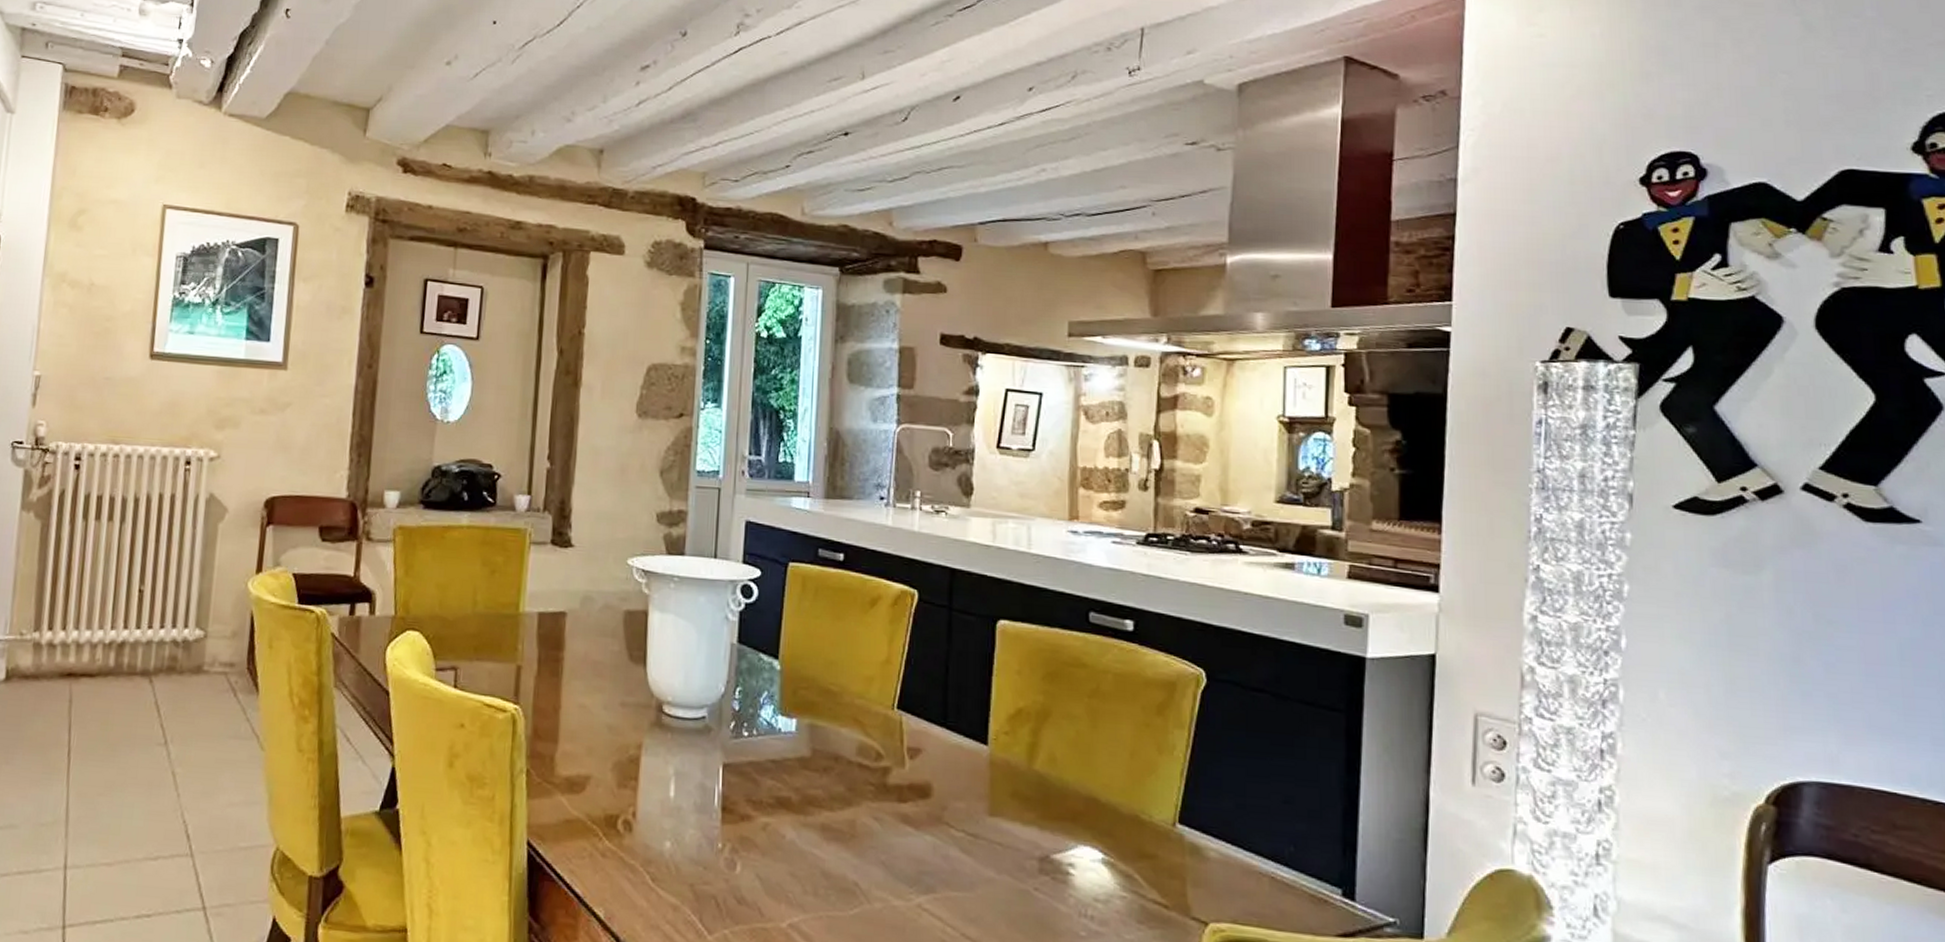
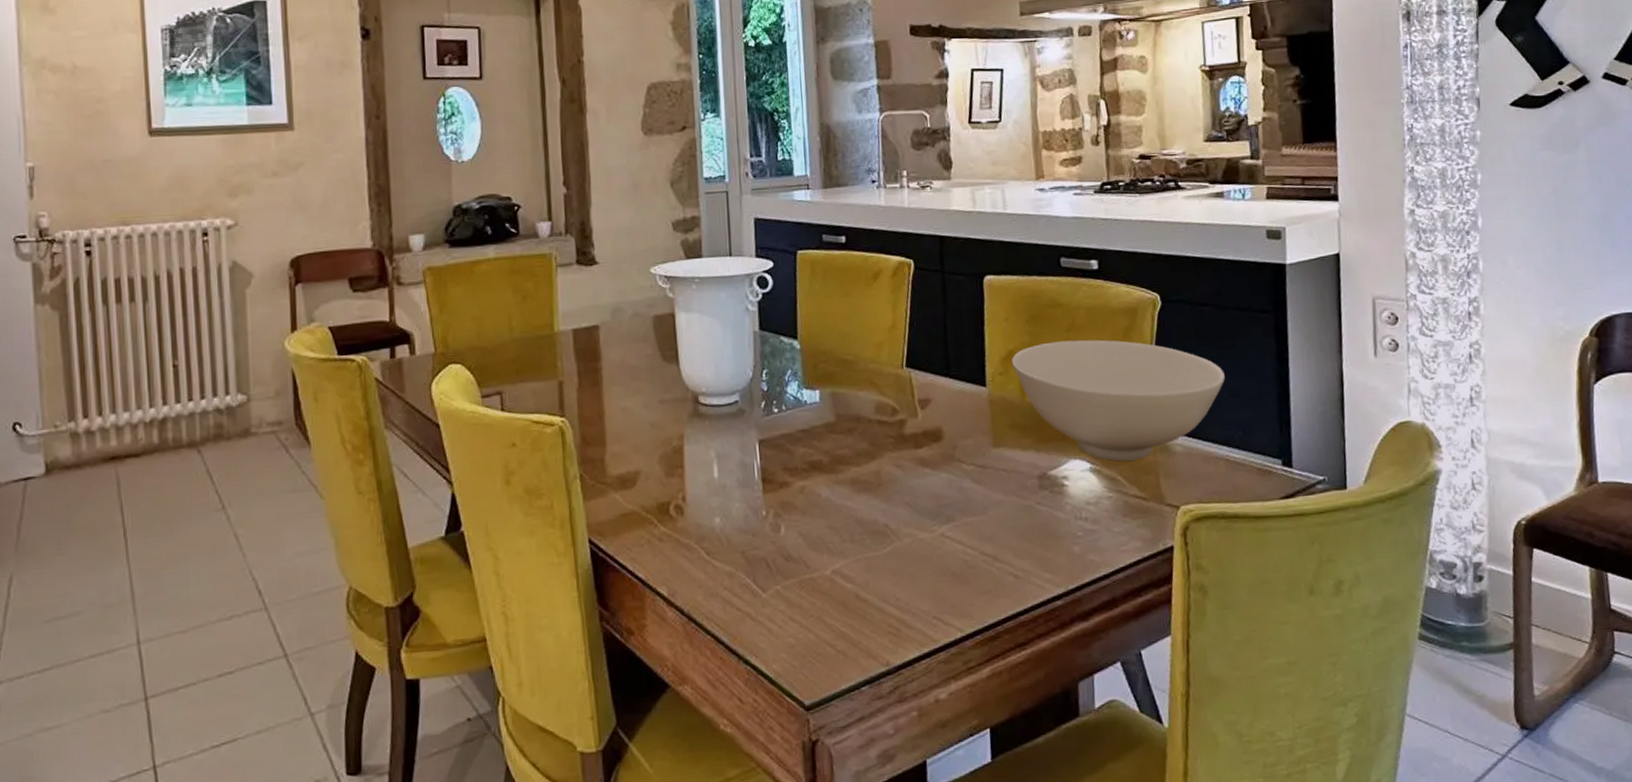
bowl: none [1021,706,1278,859] -> present [1012,340,1225,461]

